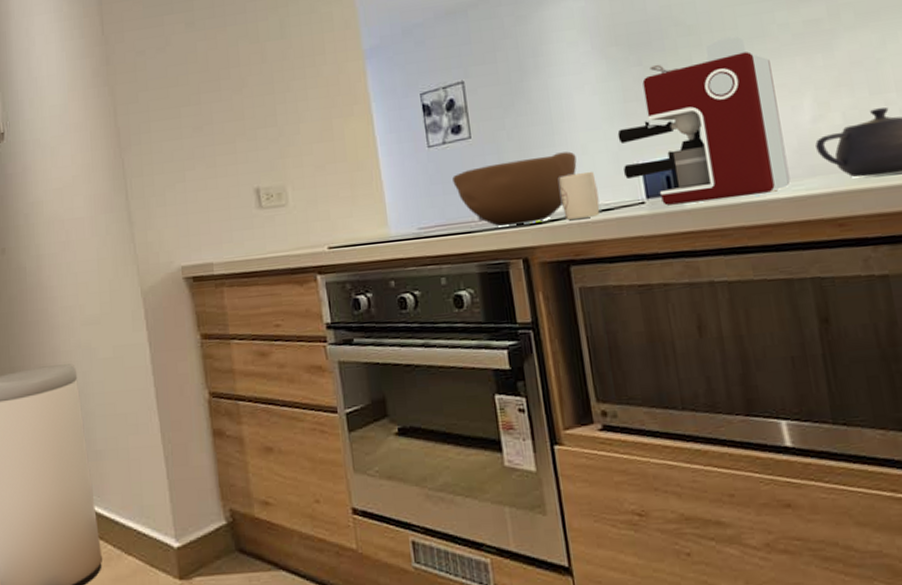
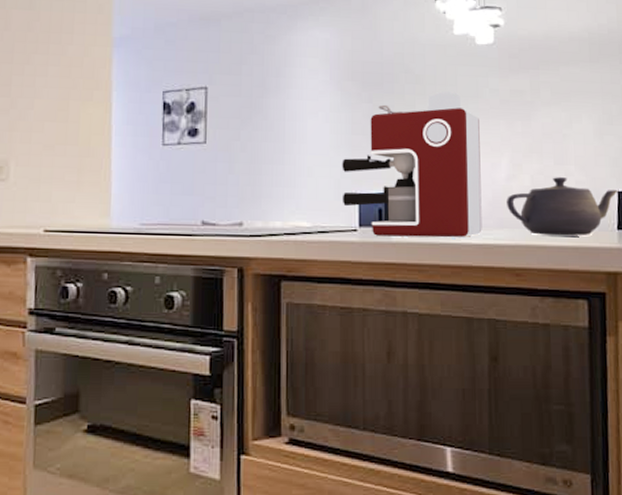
bowl: present [453,151,577,227] -> none [182,171,301,235]
mug: present [559,171,600,221] -> none [281,193,317,238]

